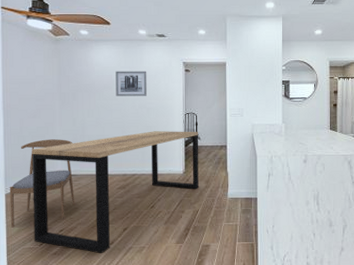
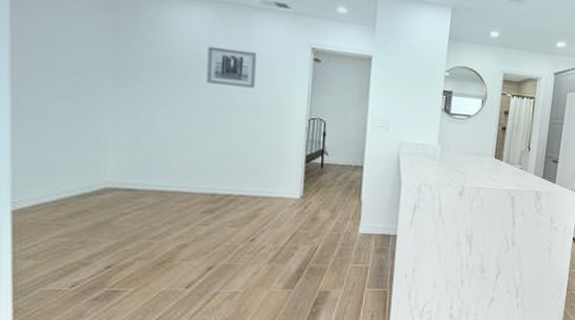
dining chair: present [9,139,75,228] -> none [19,133,133,261]
dining table: present [32,131,199,254] -> none [61,137,325,300]

